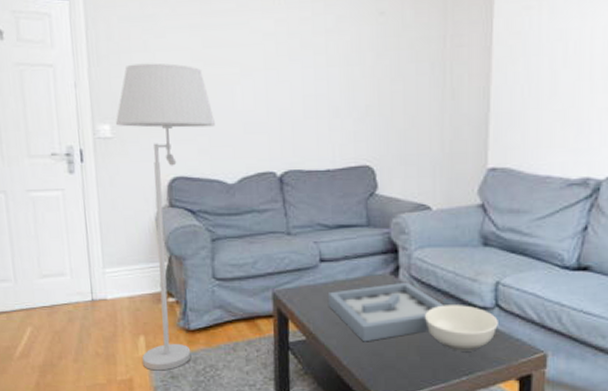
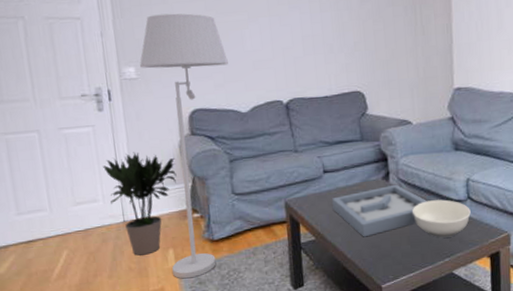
potted plant: none [72,222,152,340] -> present [103,152,177,256]

